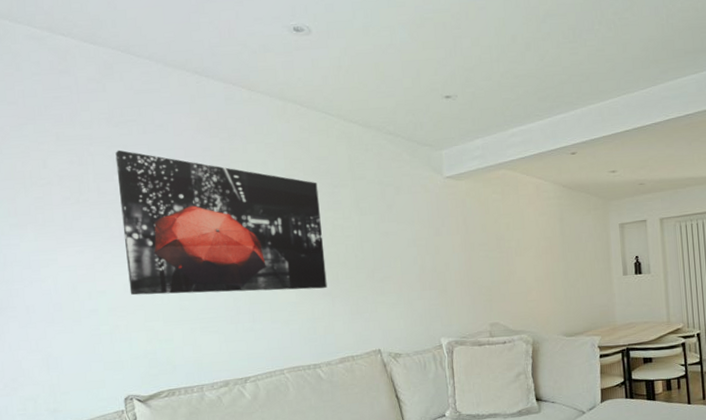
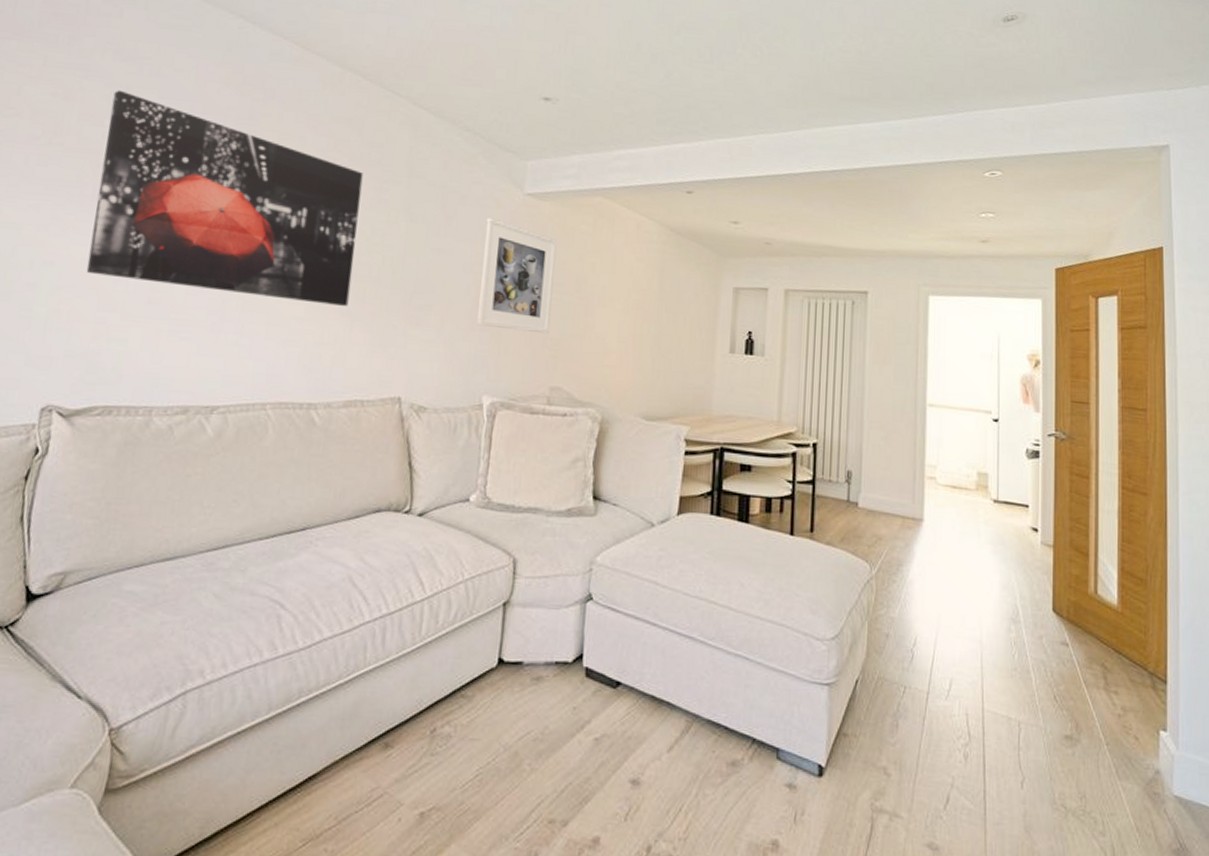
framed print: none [418,201,482,286] -> present [477,217,557,334]

